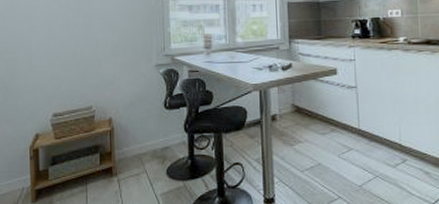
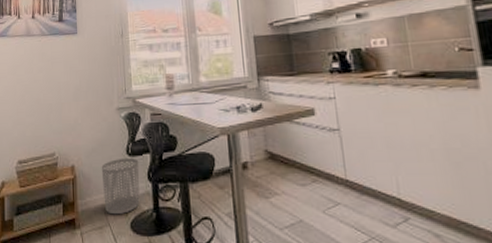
waste bin: none [139,111,176,163] -> present [101,157,140,215]

